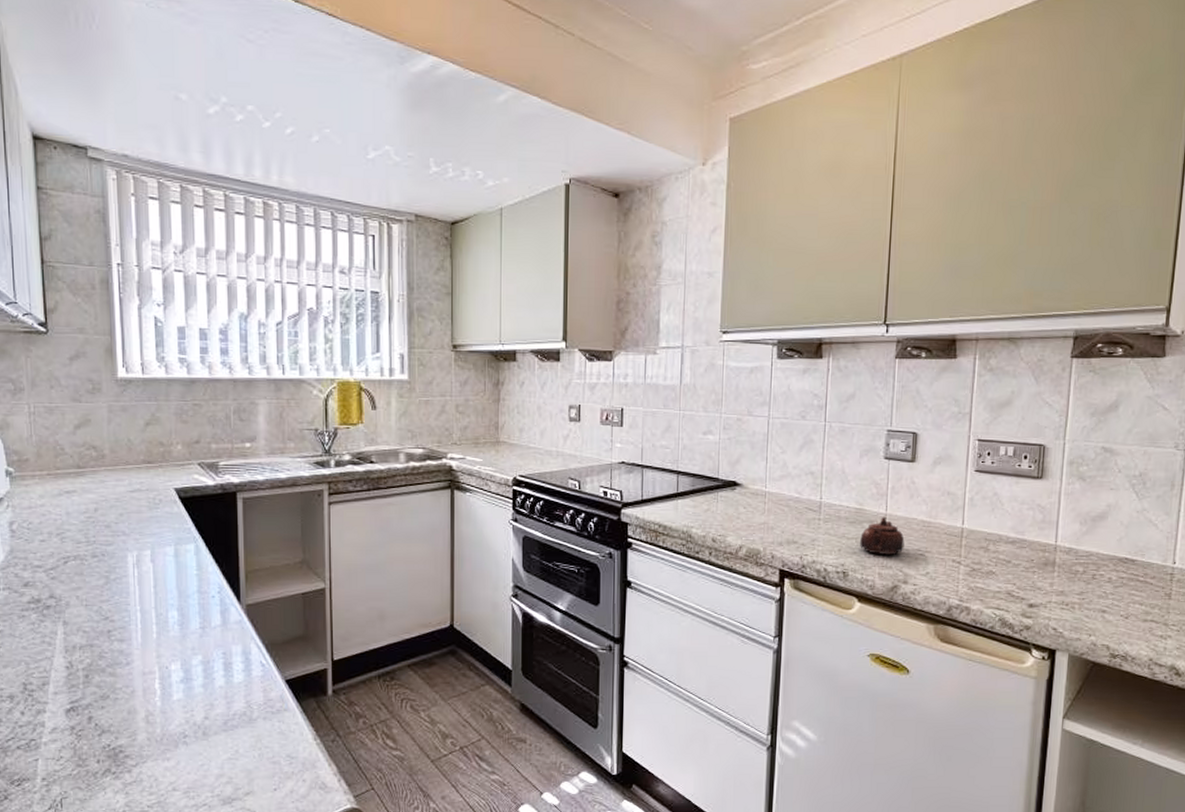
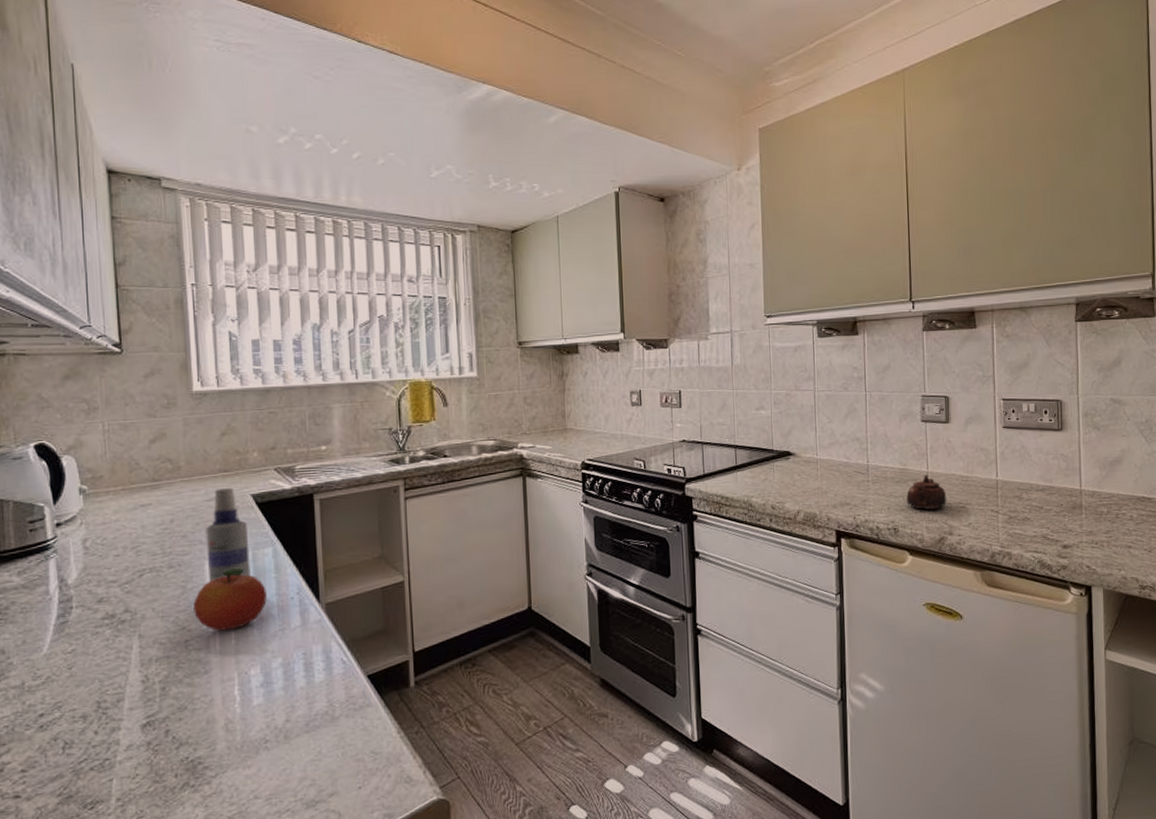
fruit: none [116,561,188,624] -> present [193,567,267,631]
spray bottle: none [129,480,173,574] -> present [205,488,251,582]

